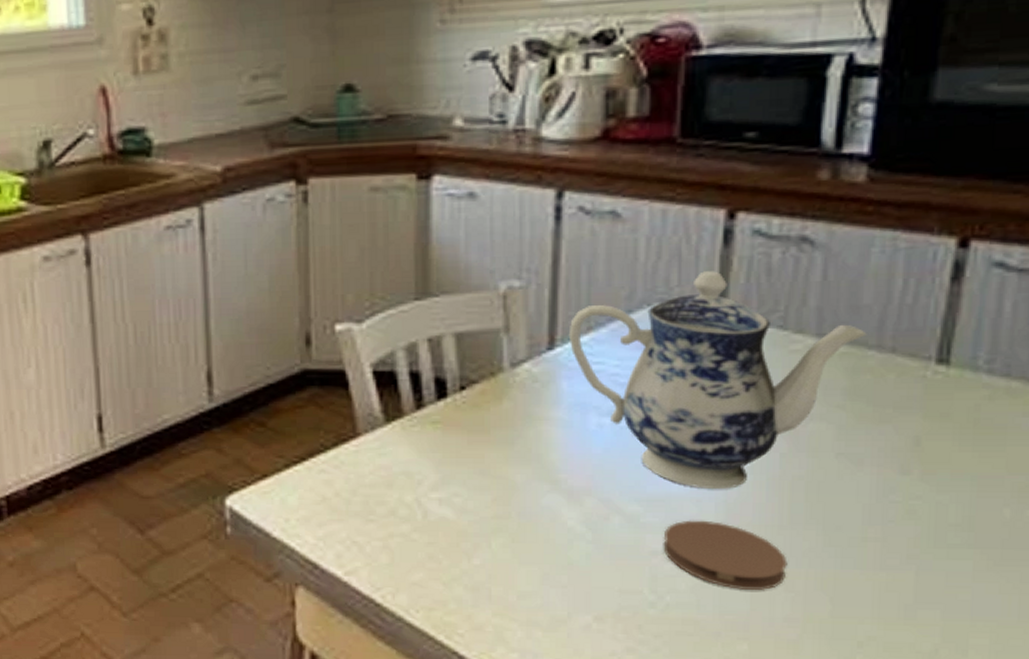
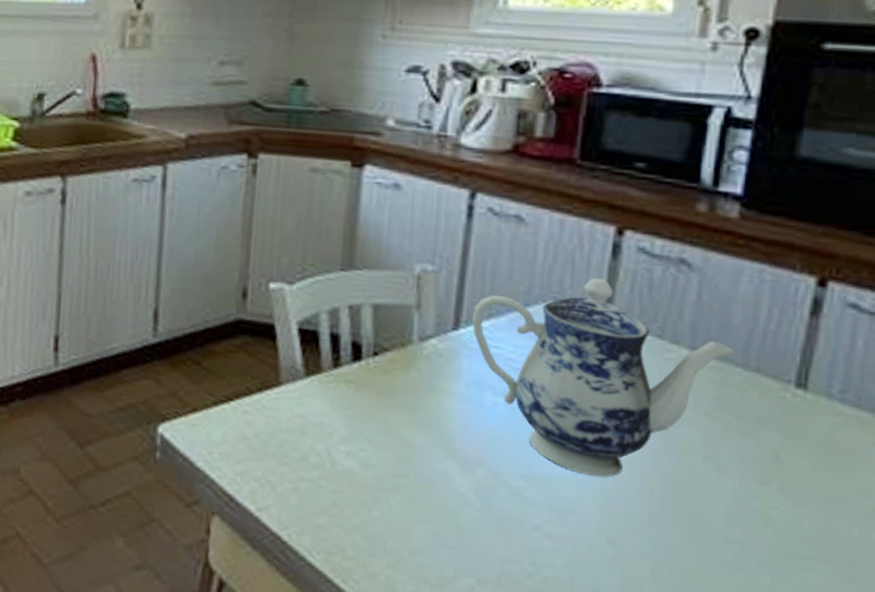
coaster: present [663,520,788,590] -> none [543,501,655,576]

